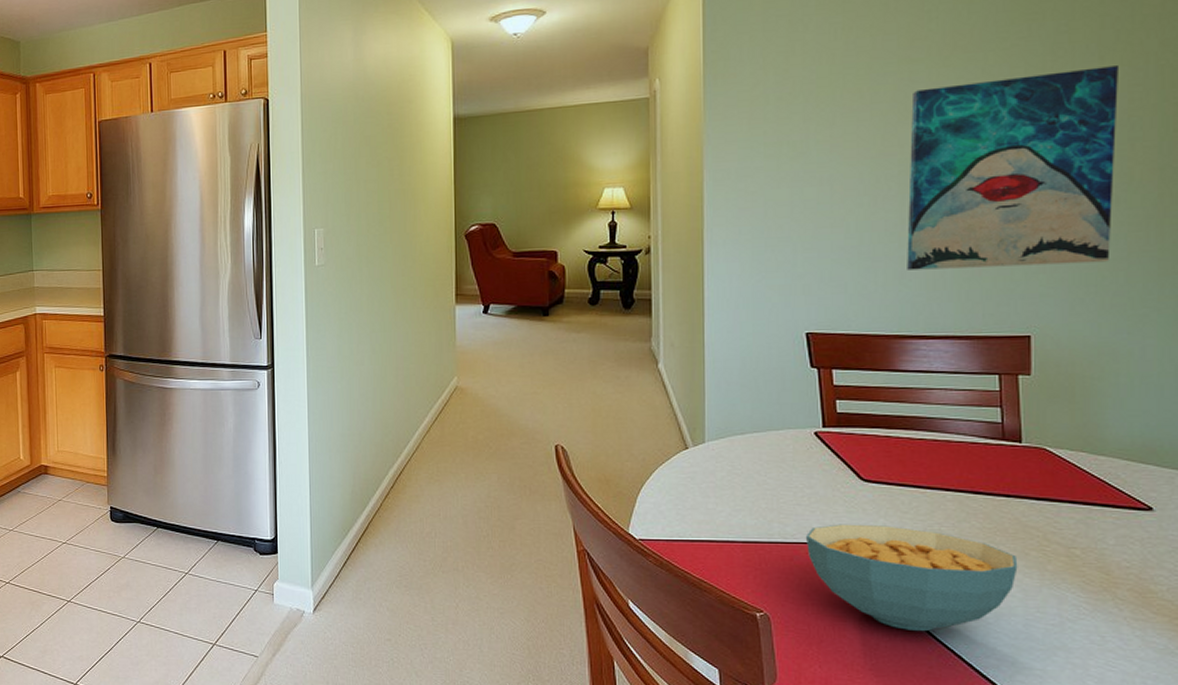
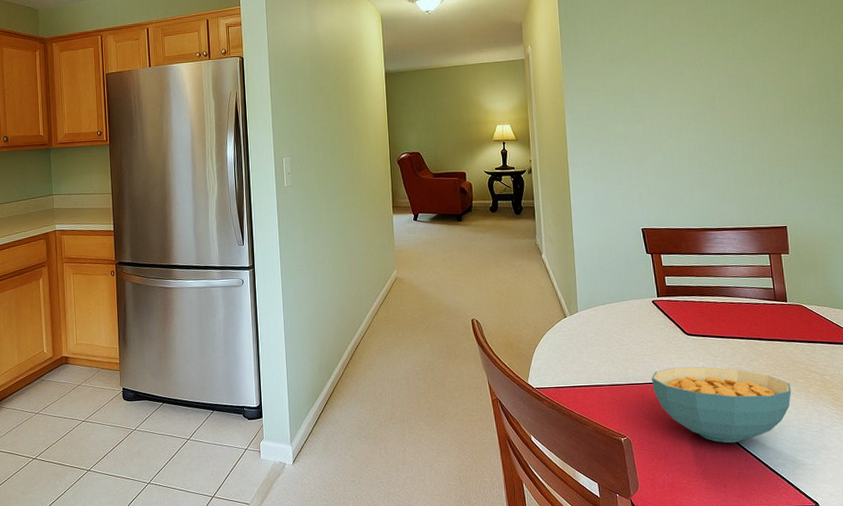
wall art: present [907,66,1118,270] -> none [699,40,831,182]

